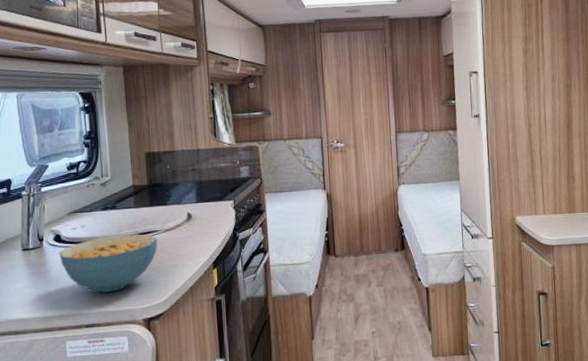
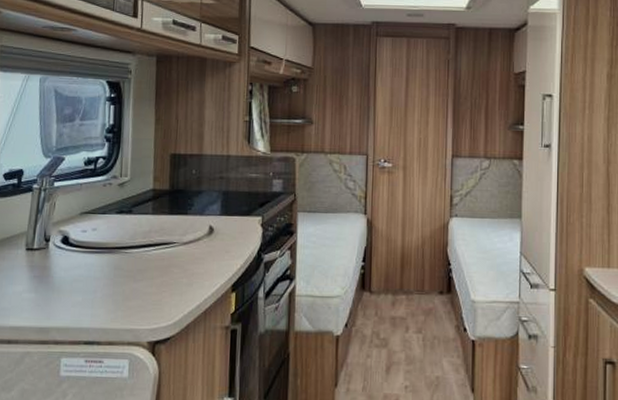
cereal bowl: present [59,234,158,293] -> none [65,243,174,307]

